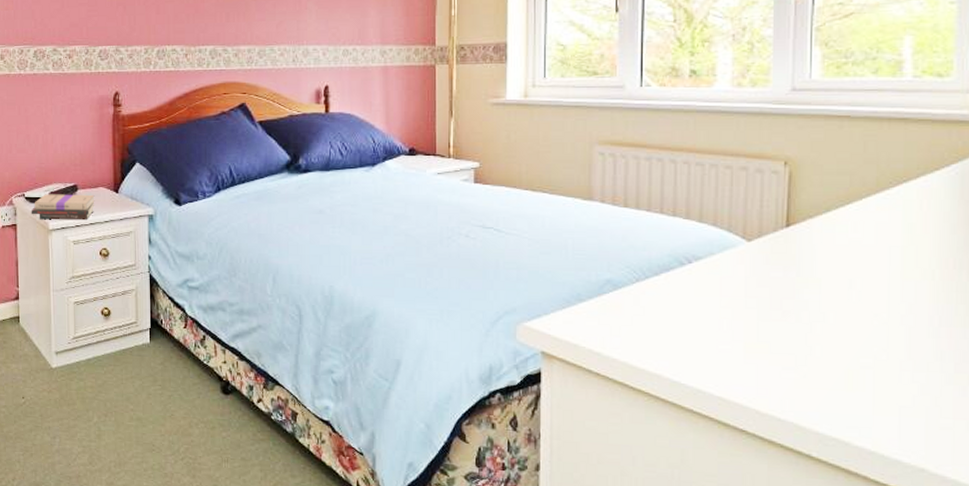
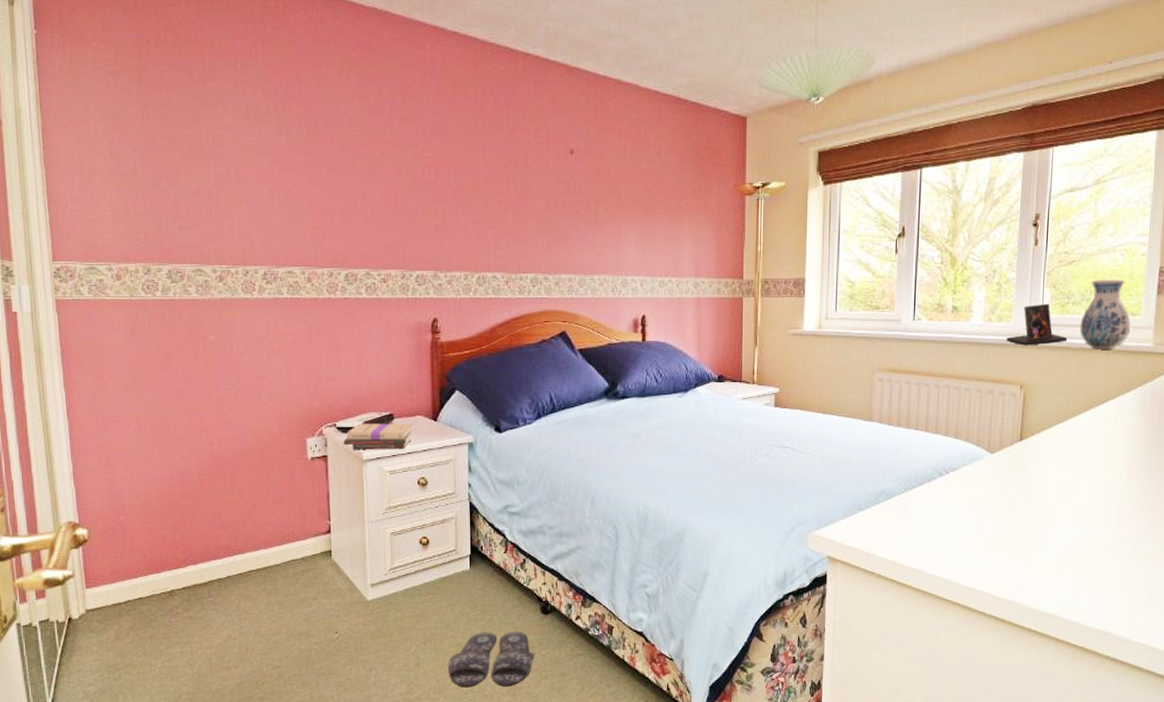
slippers: none [129,408,215,467] -> present [448,631,535,688]
photo frame: none [763,64,847,115] -> present [1006,303,1068,346]
vase: none [864,33,938,119] -> present [1080,279,1131,350]

